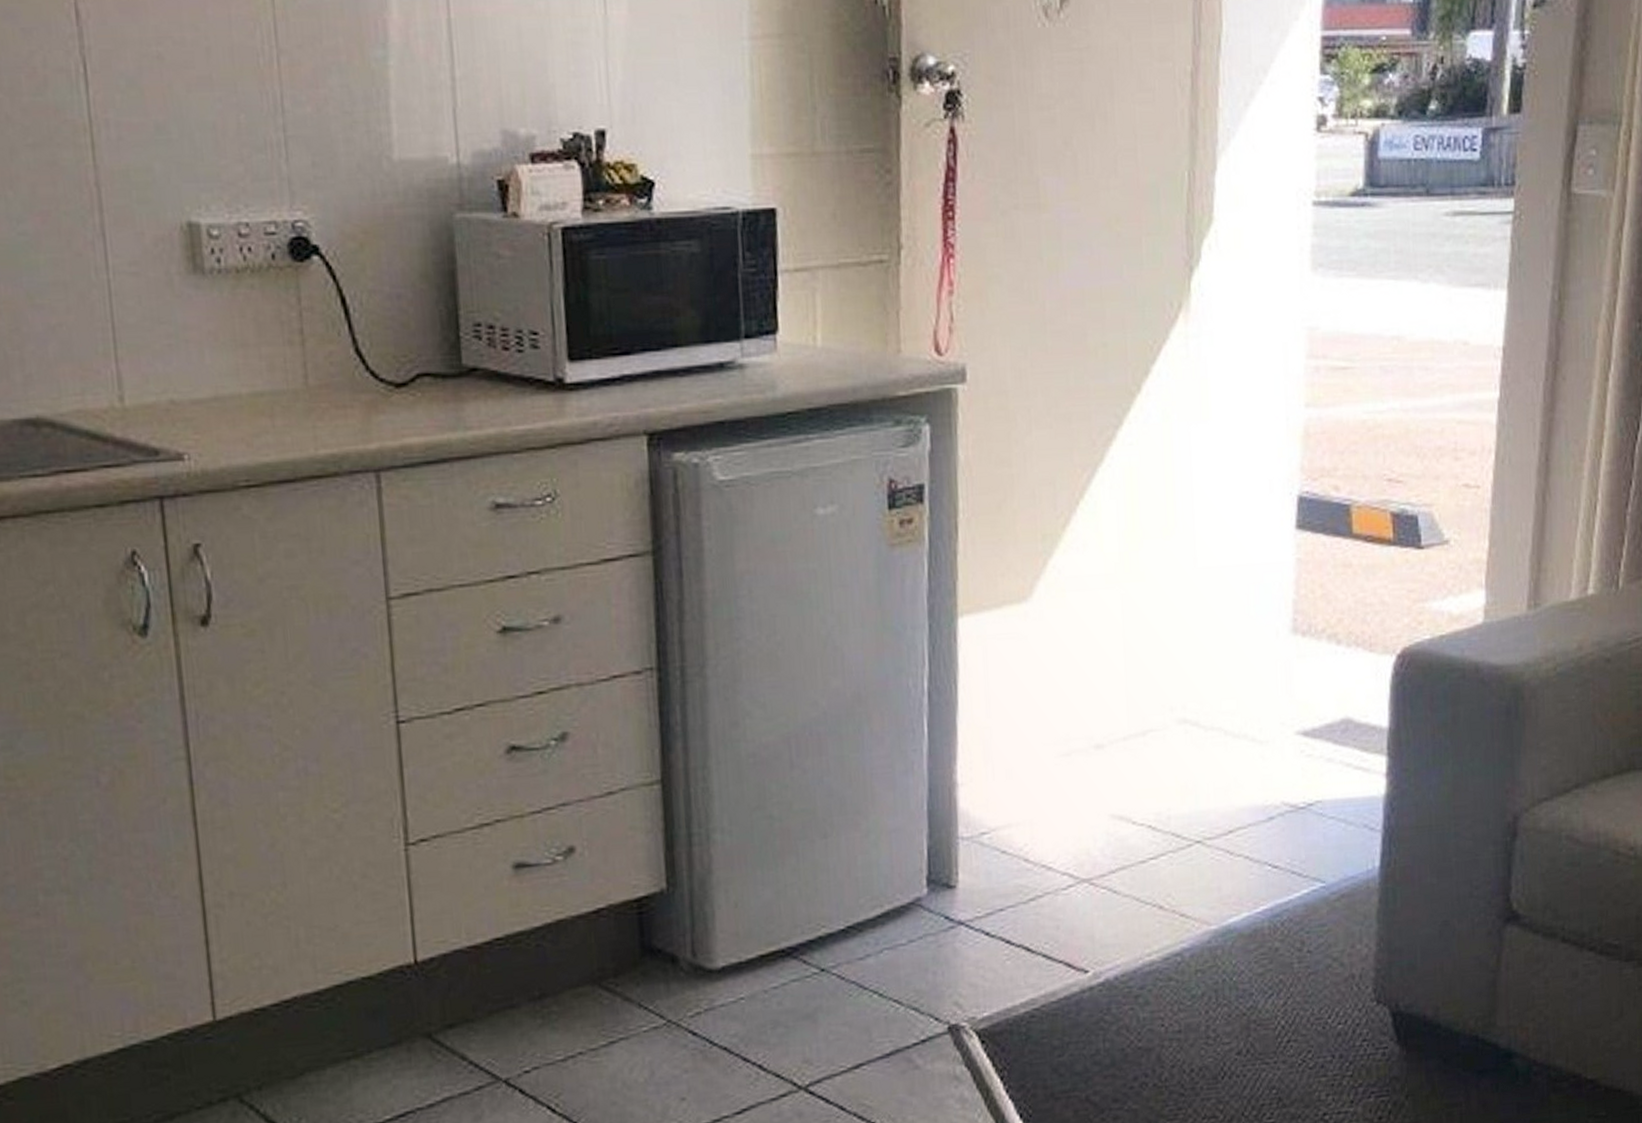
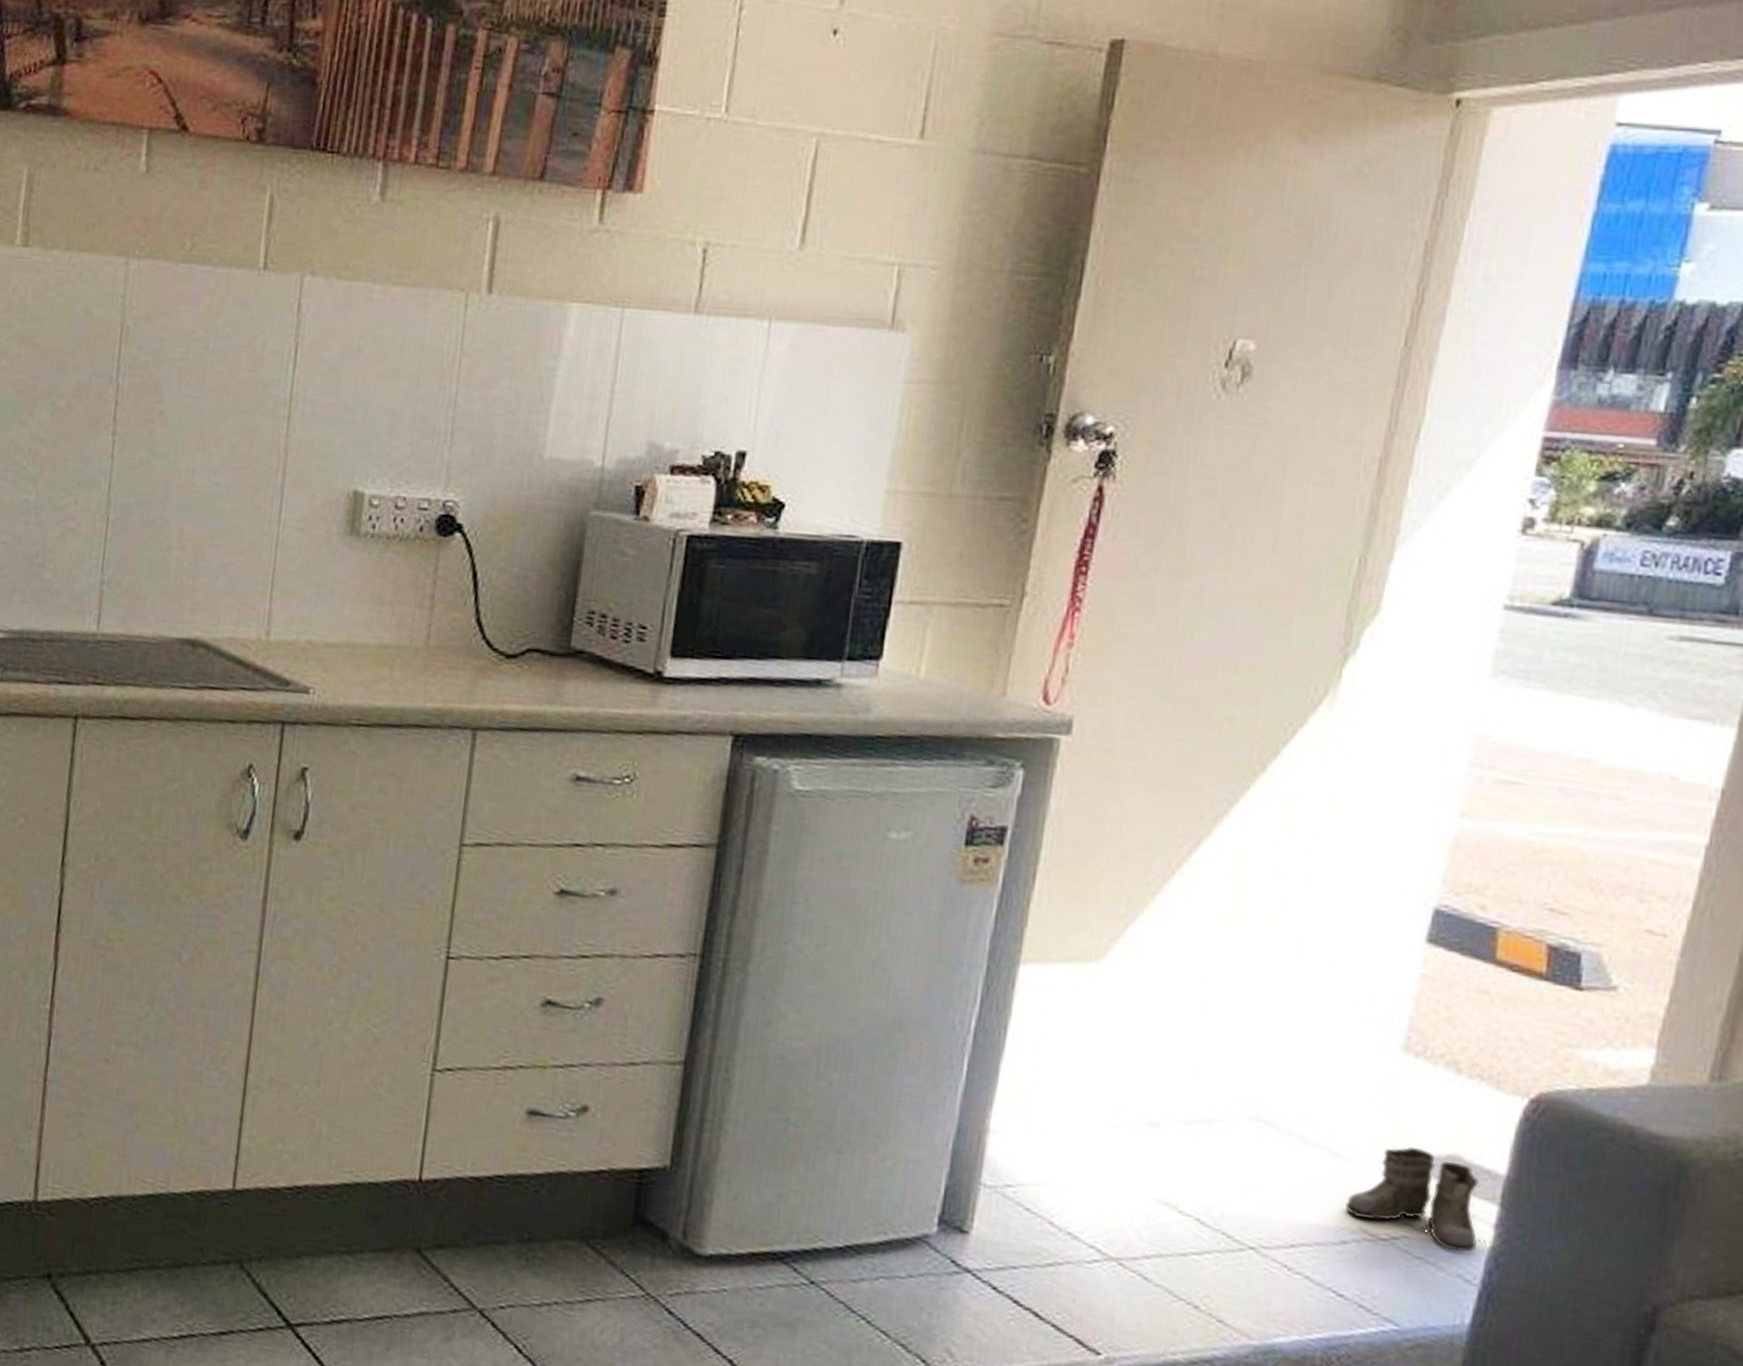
boots: none [1267,718,1385,806] -> present [1345,1146,1490,1253]

